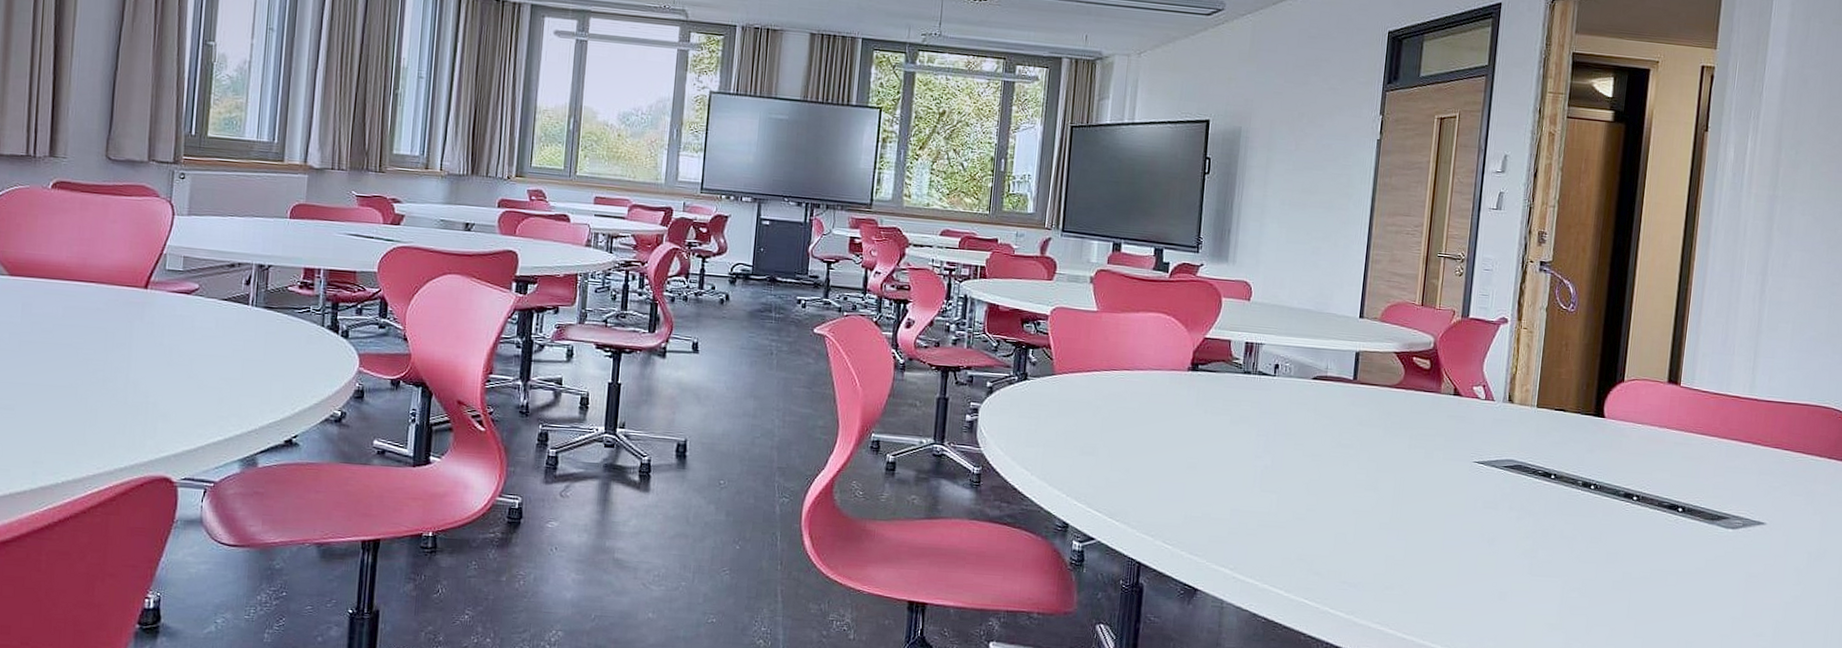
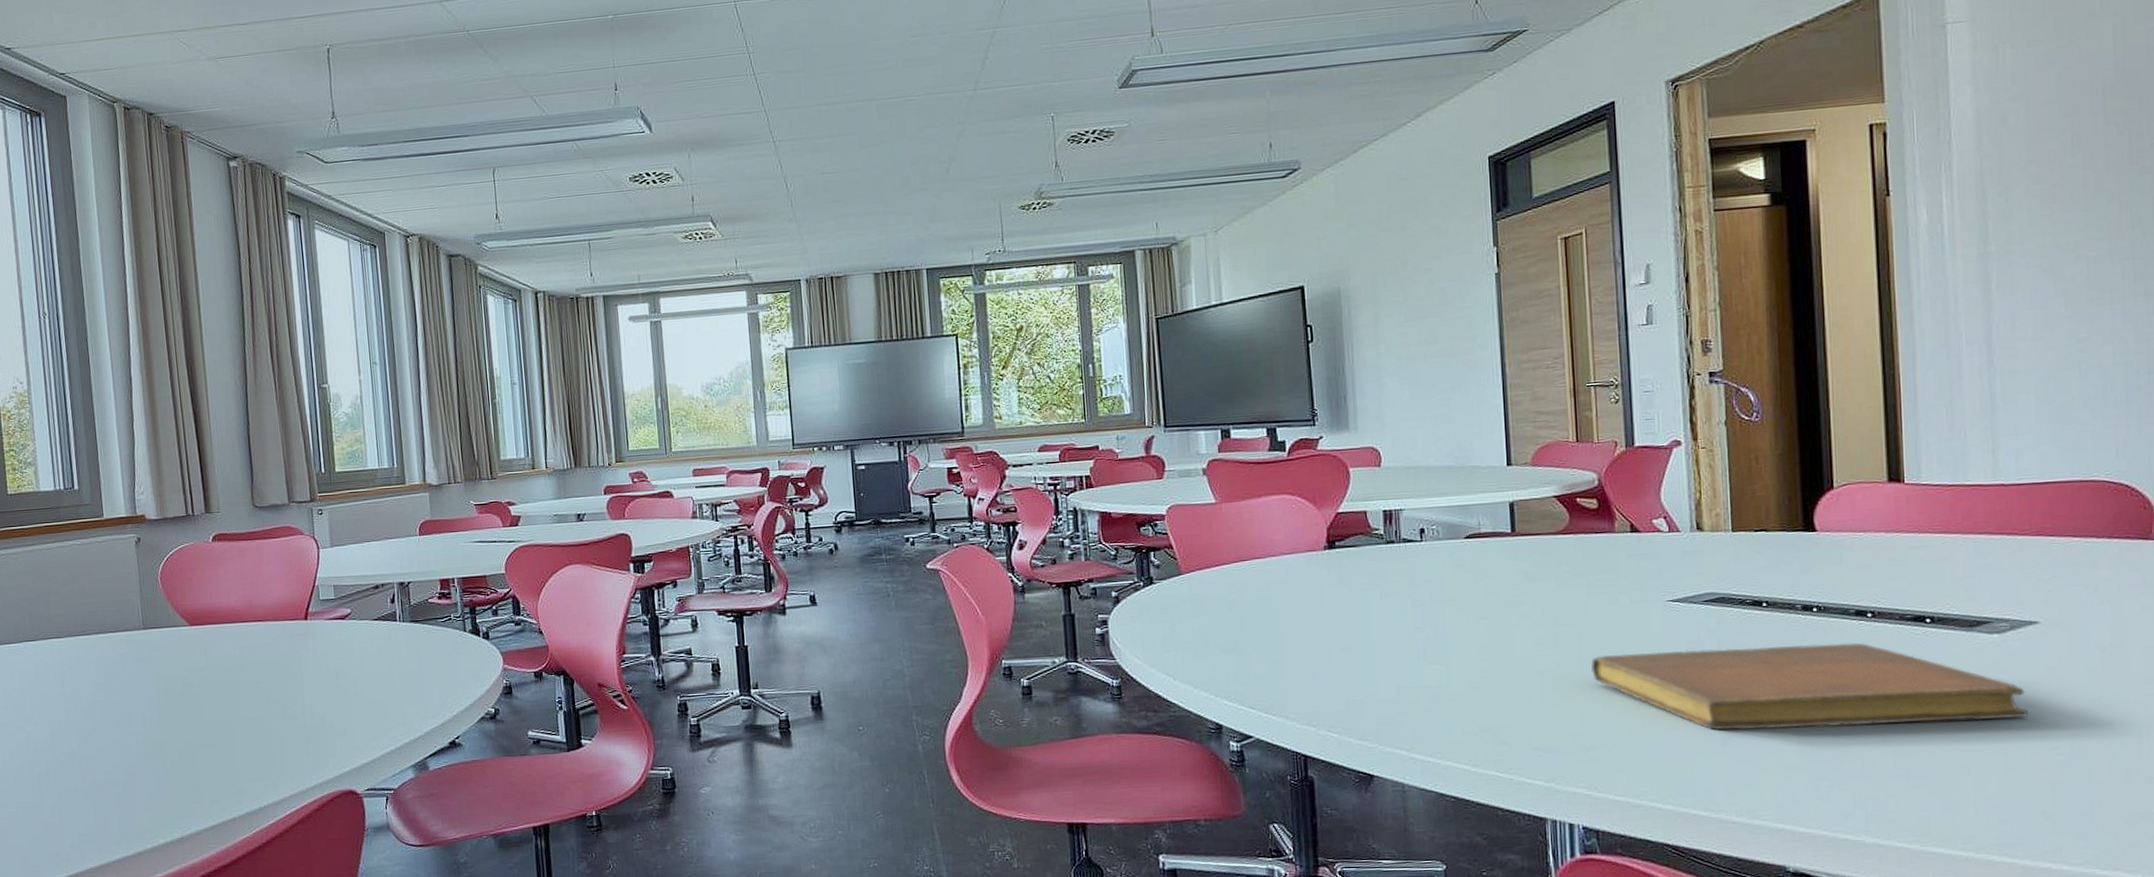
notebook: none [1401,503,1746,605] -> present [1591,642,2028,731]

